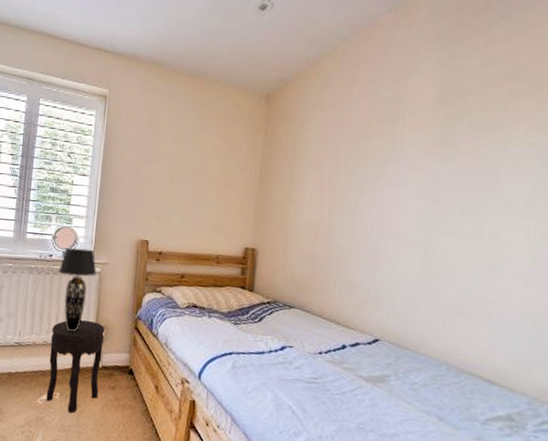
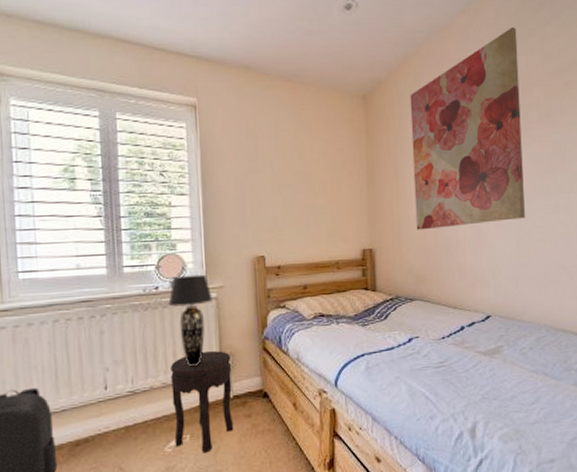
wall art: none [305,28,453,240] -> present [410,26,525,230]

